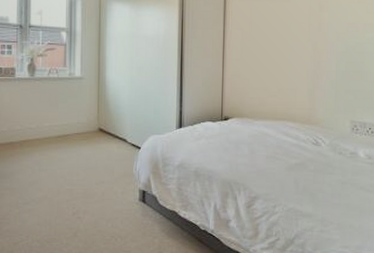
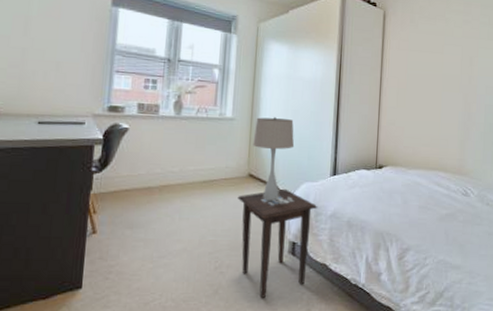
side table: none [90,141,165,242] -> present [237,188,318,299]
table lamp: none [101,74,141,152] -> present [253,117,295,200]

